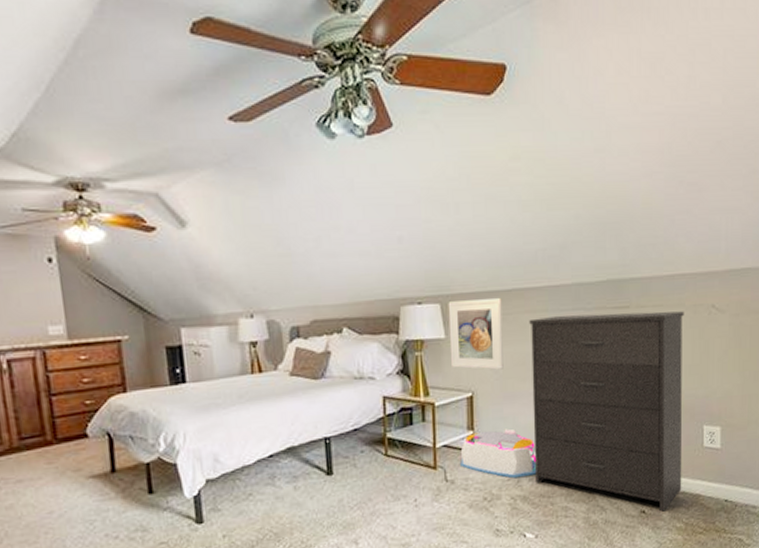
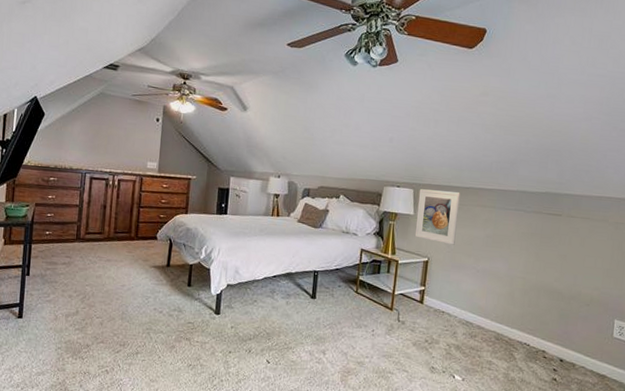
storage bin: present [460,428,537,479] -> none [411,288,472,331]
dresser: present [529,311,684,512] -> none [468,211,607,383]

